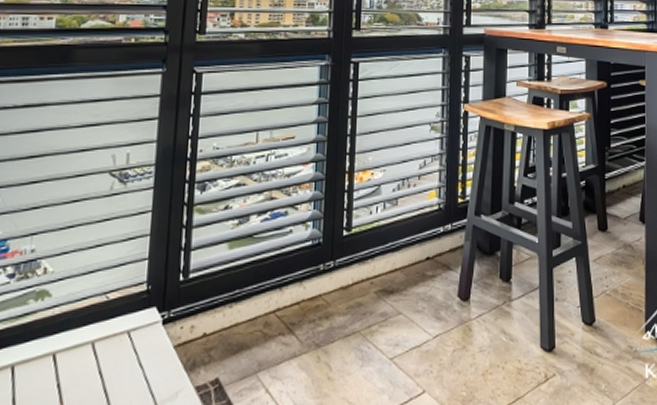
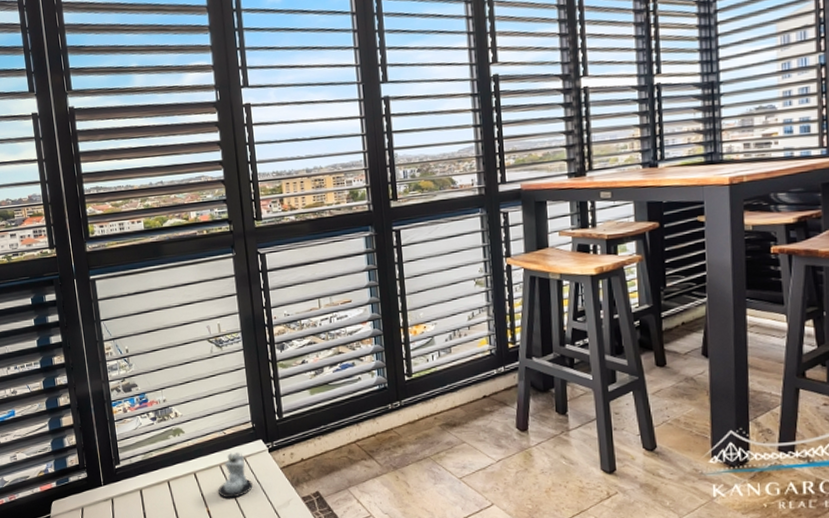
candle: none [81,324,133,390] -> present [217,452,253,498]

